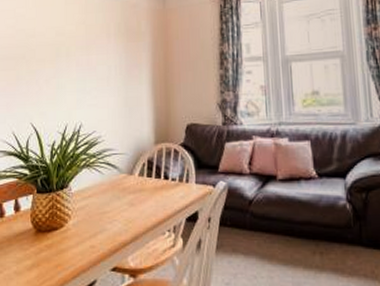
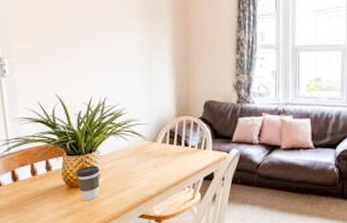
coffee cup: none [44,205,70,249] -> present [75,166,100,201]

